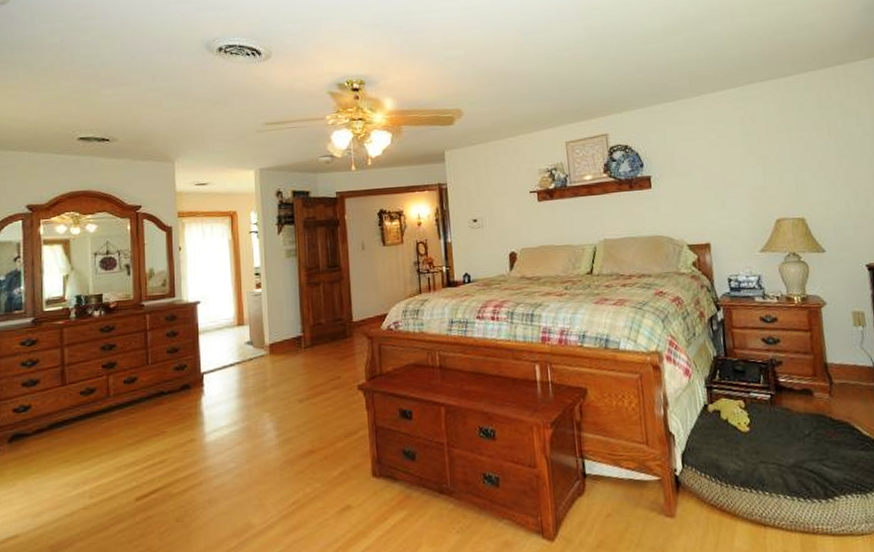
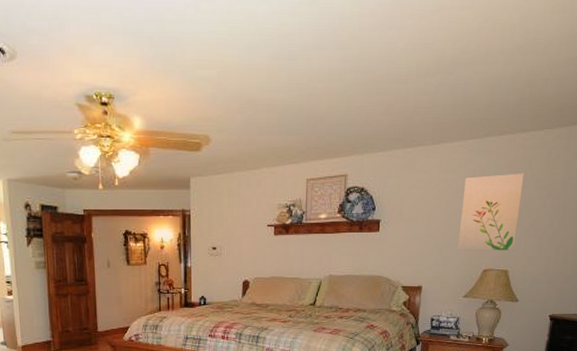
wall art: none [734,116,806,201] -> present [458,173,524,251]

